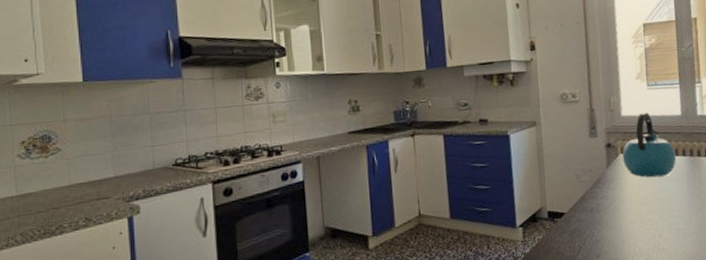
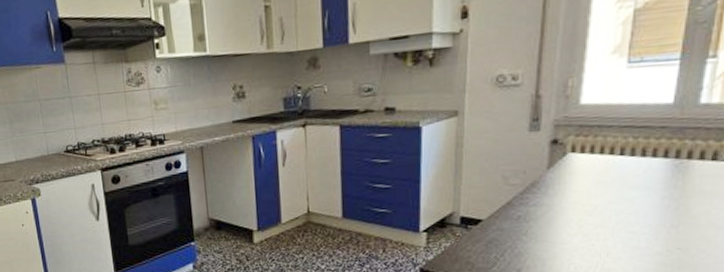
kettle: present [622,112,677,178] -> none [571,98,653,184]

